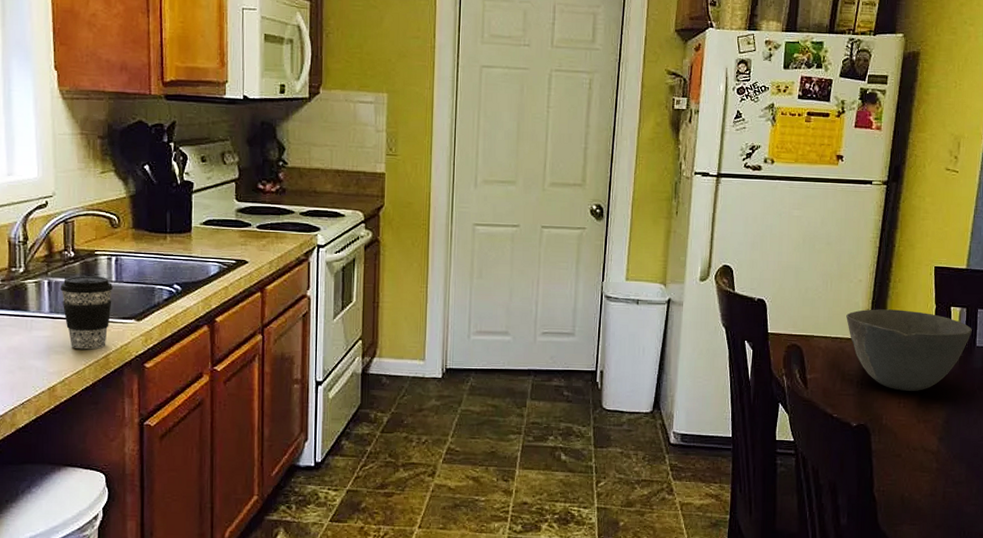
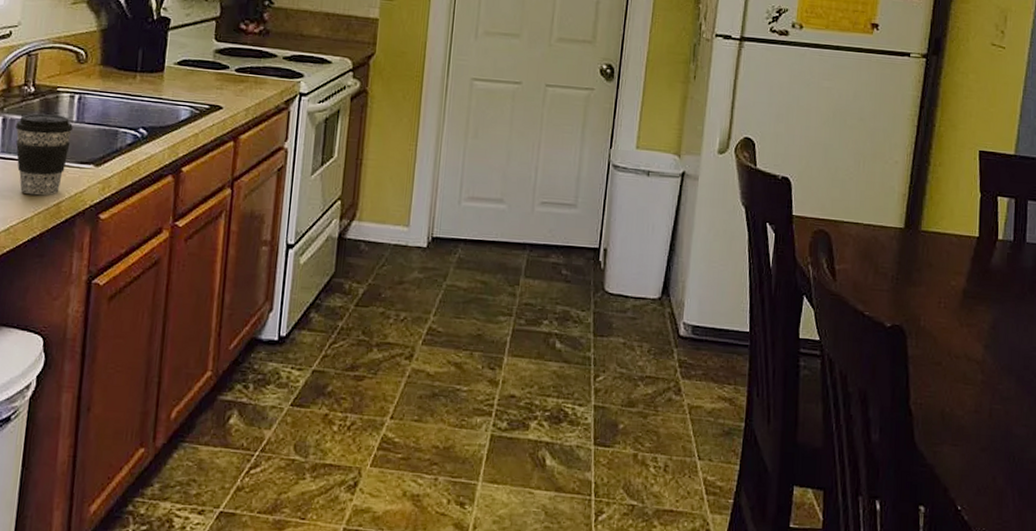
bowl: present [846,309,972,391] -> none [880,194,1021,290]

